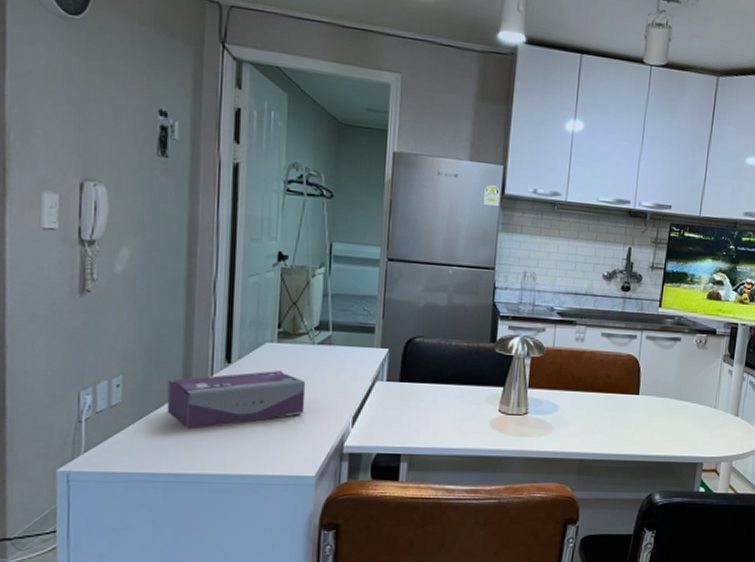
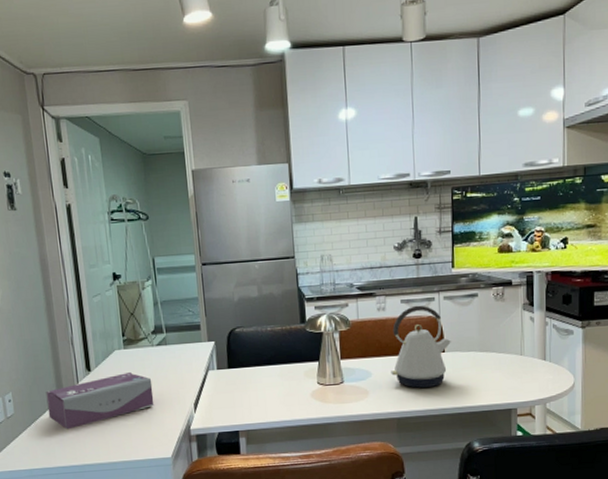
kettle: none [580,341,647,431] -> present [391,305,451,389]

